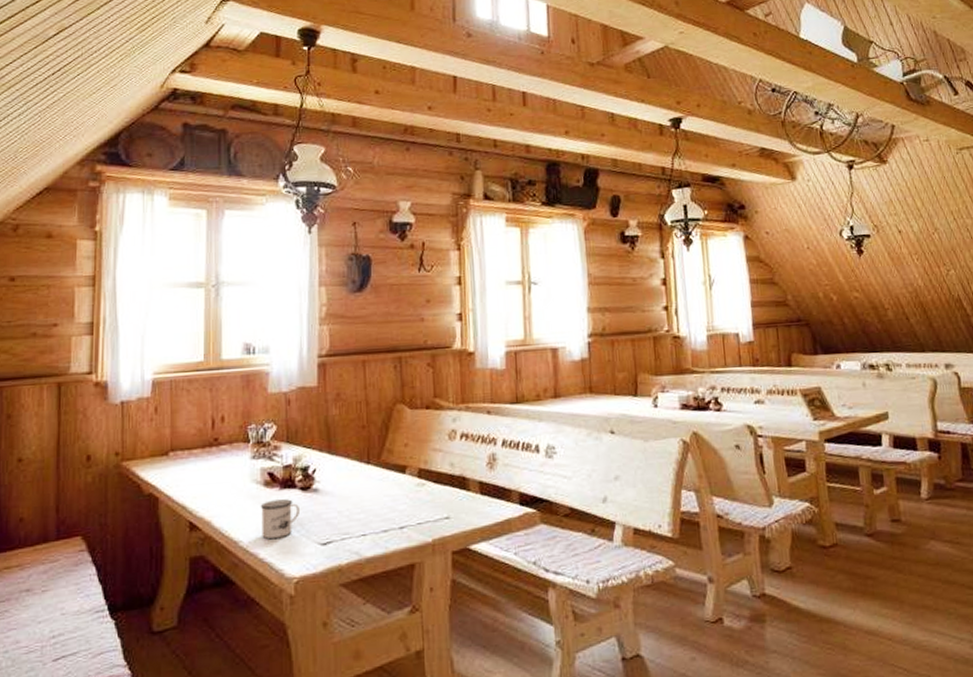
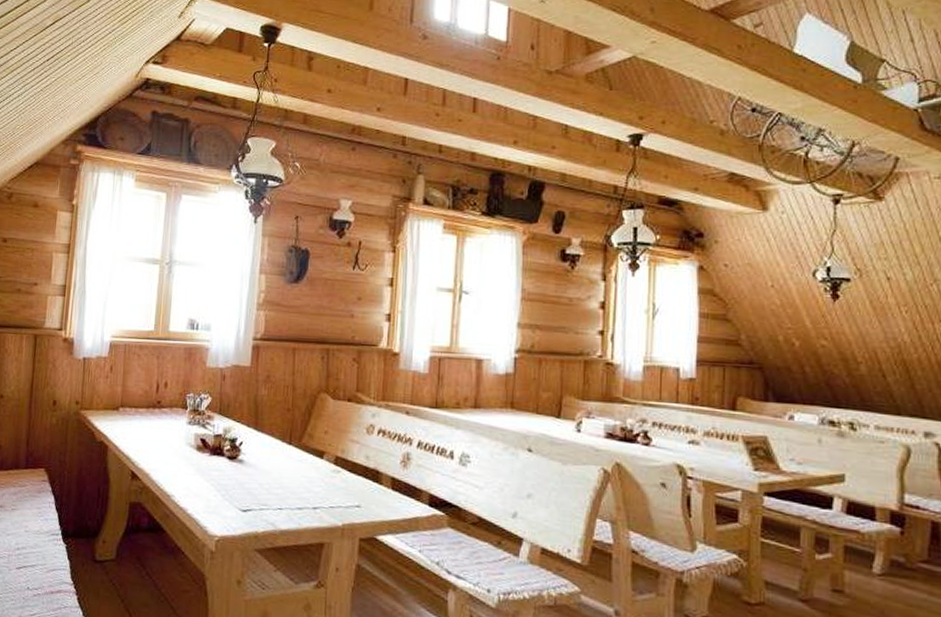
mug: present [260,499,299,539] -> none [191,464,225,499]

